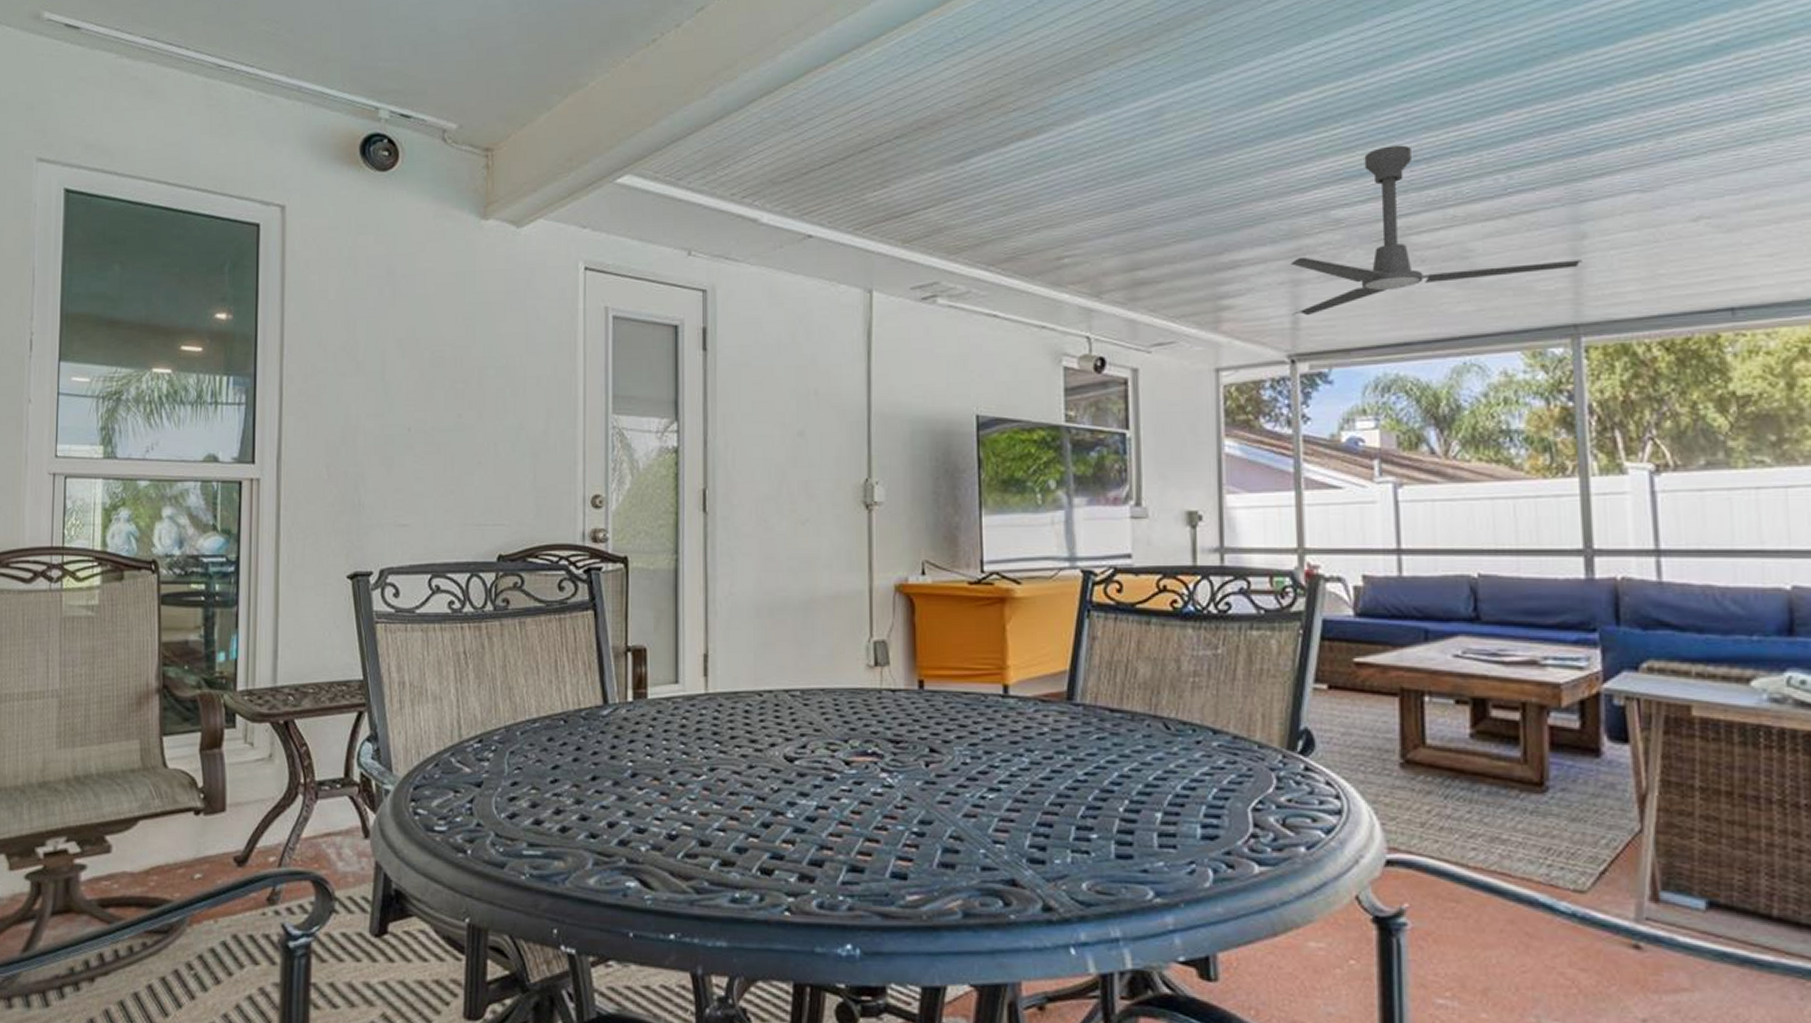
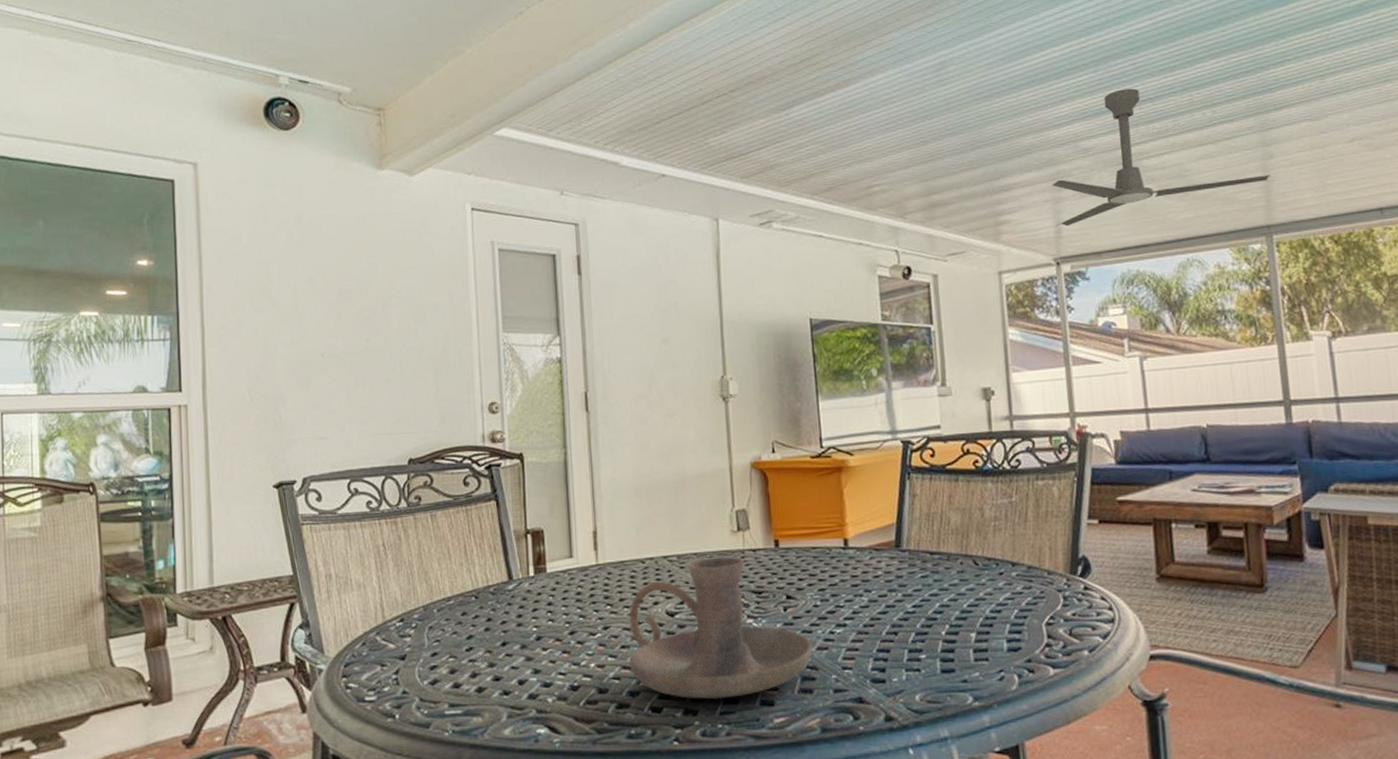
candle holder: none [738,696,958,866] -> present [628,557,813,699]

